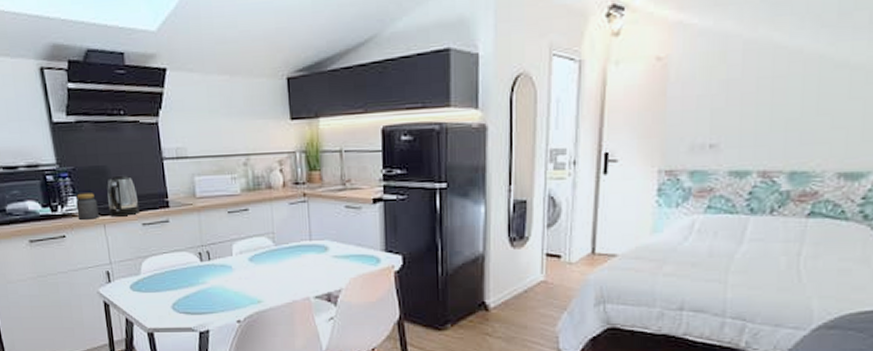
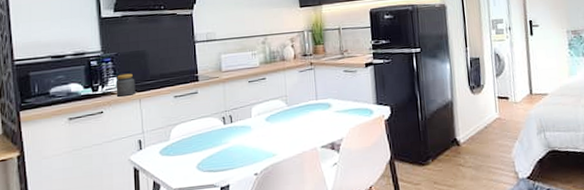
kettle: present [107,175,140,217] -> none [144,57,173,93]

